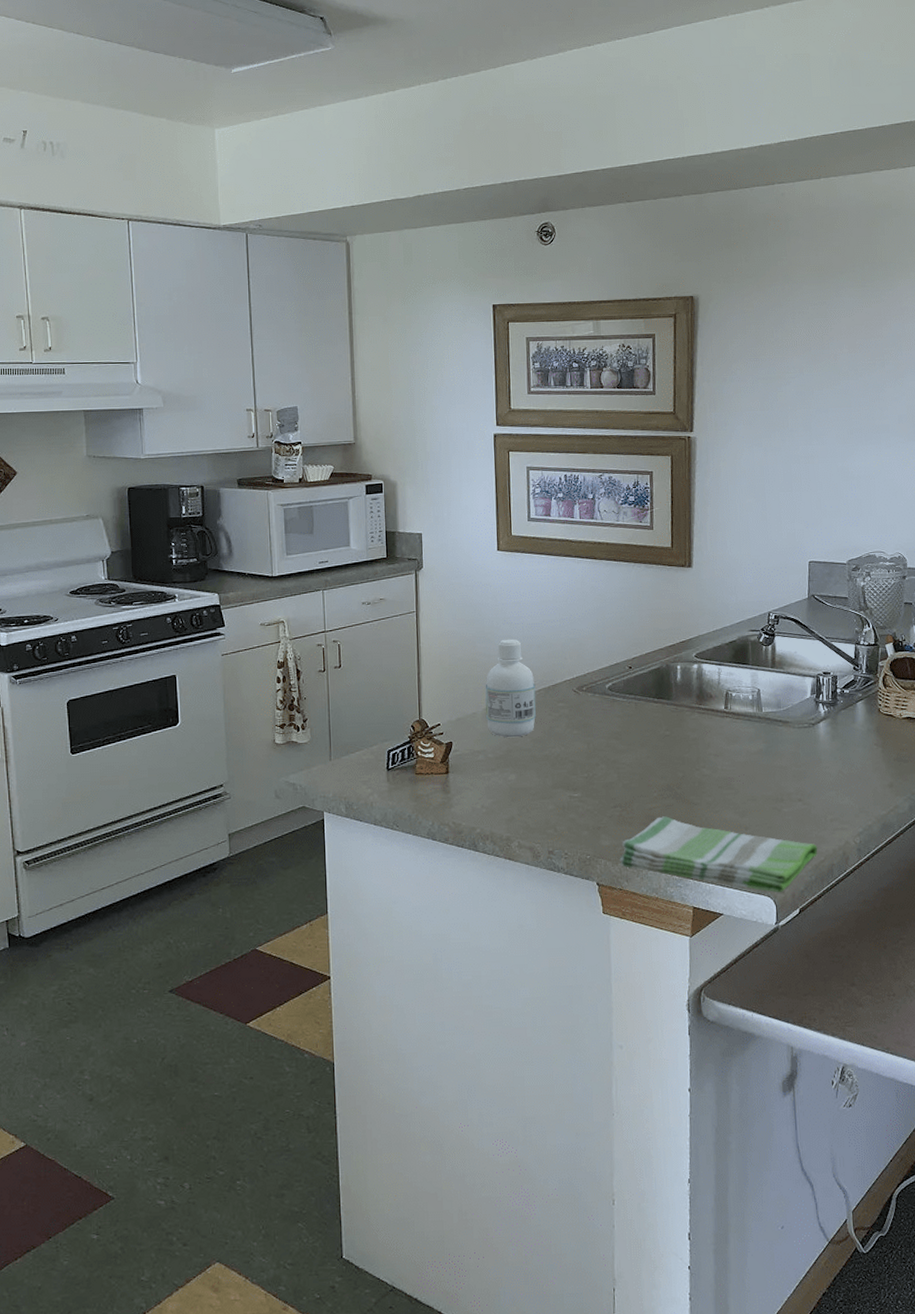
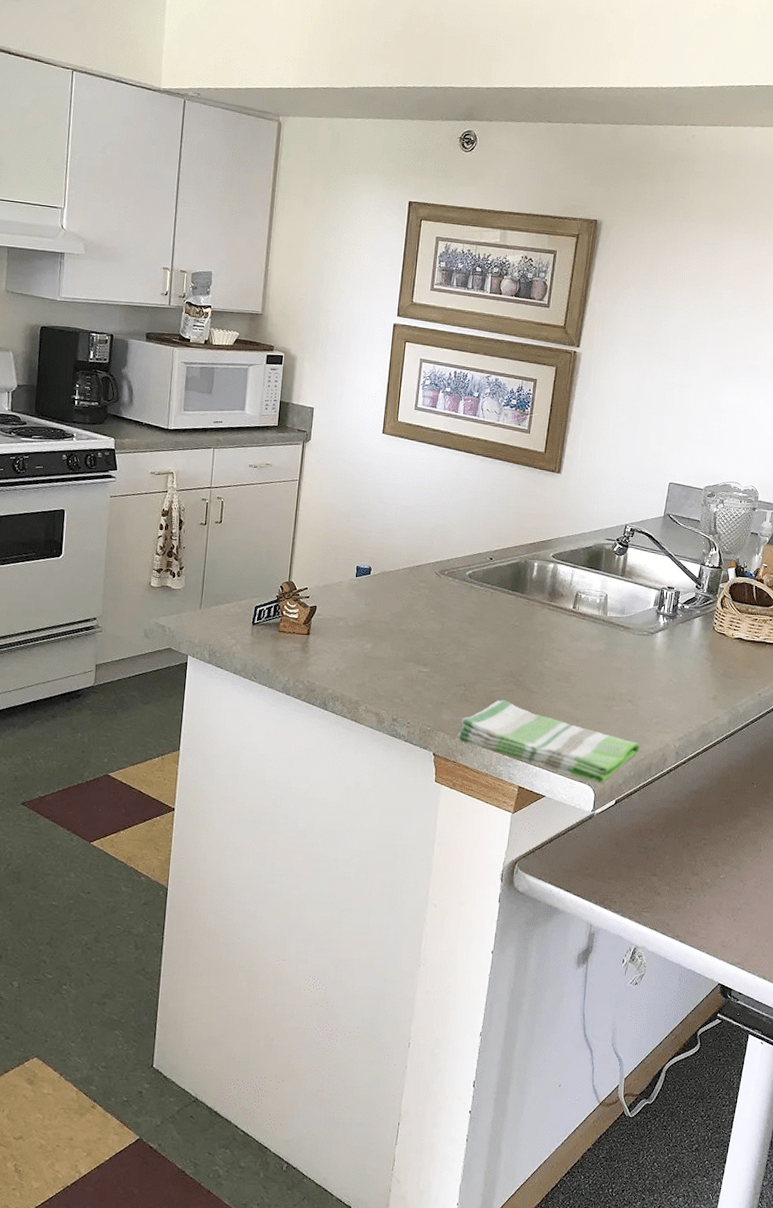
bottle: present [485,638,536,738] -> none [351,517,401,610]

